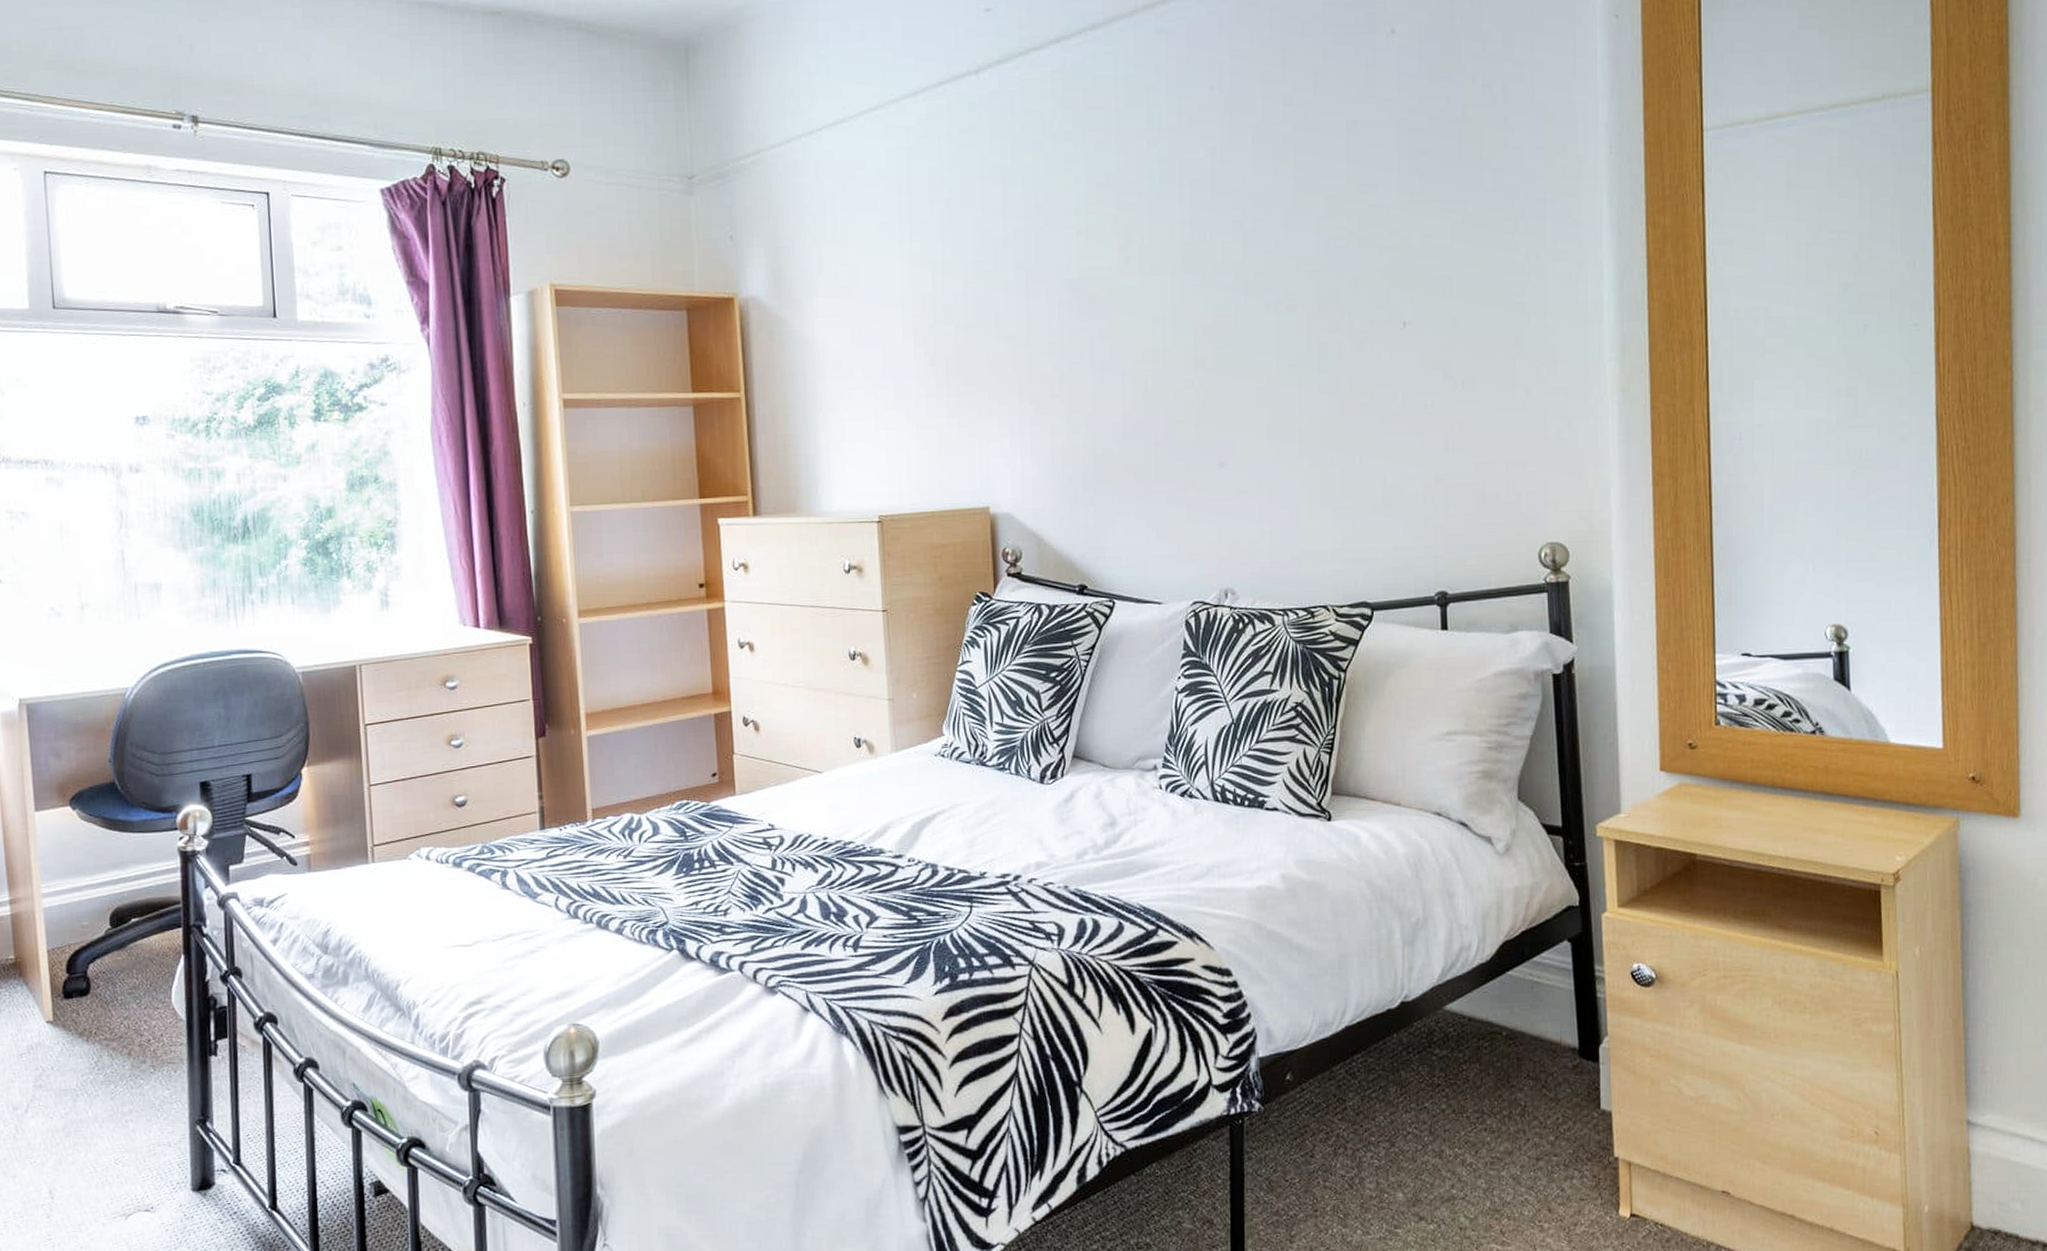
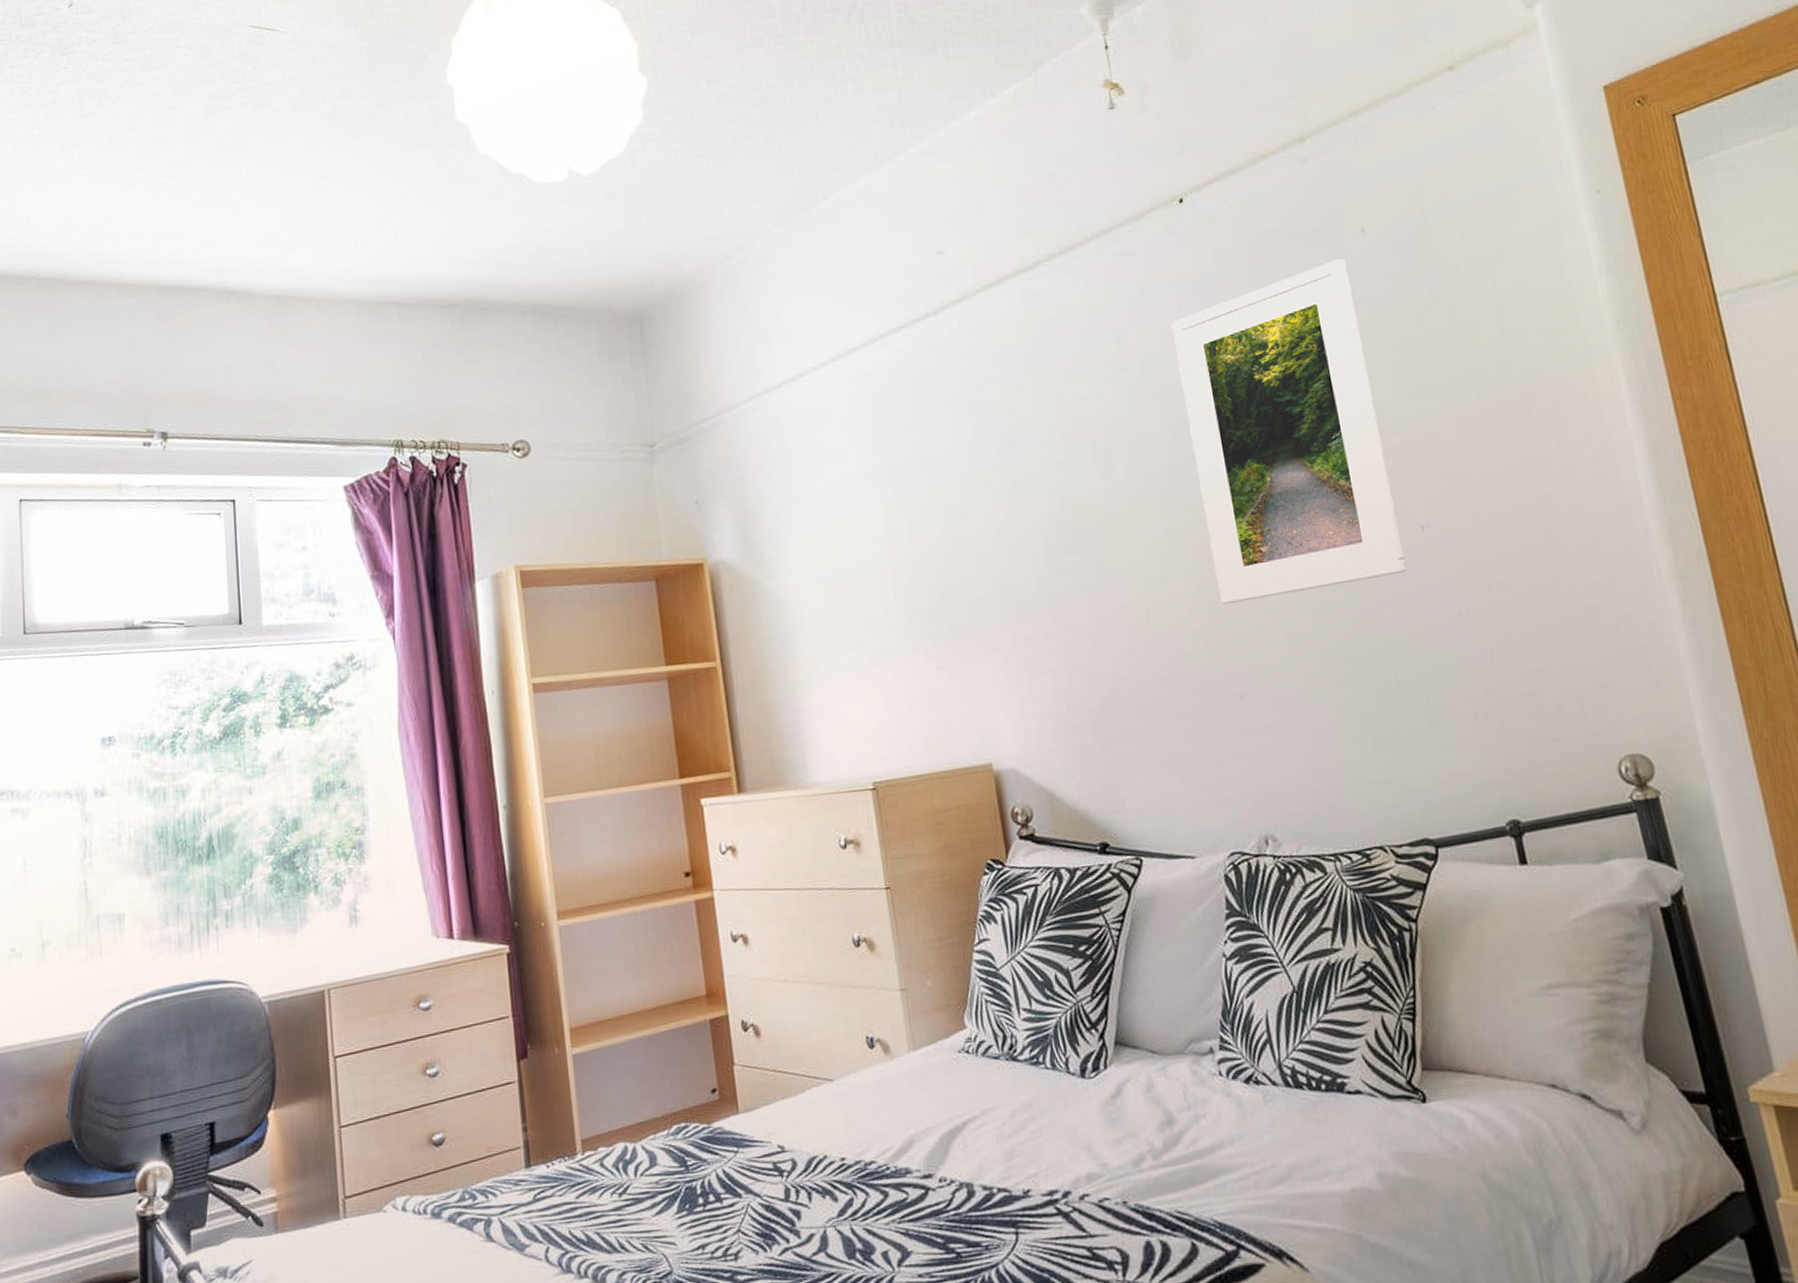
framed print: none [1201,57,1384,379] -> present [1171,258,1407,604]

